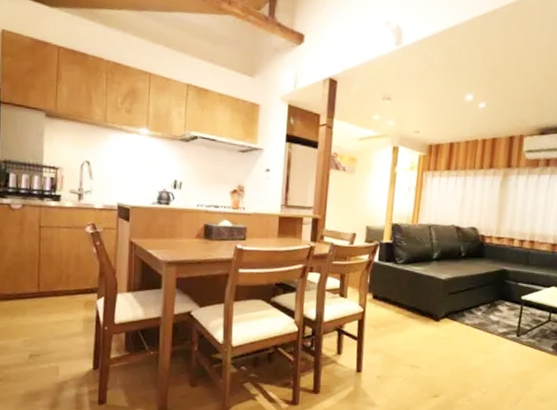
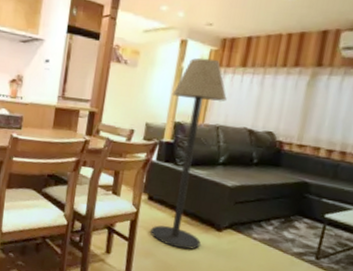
floor lamp: none [377,163,436,342] -> present [150,57,227,250]

